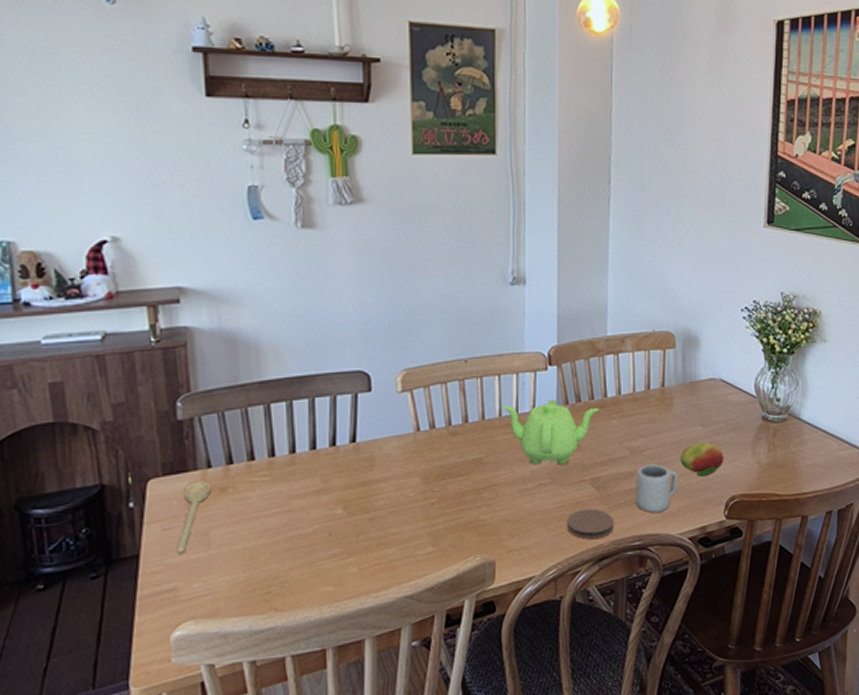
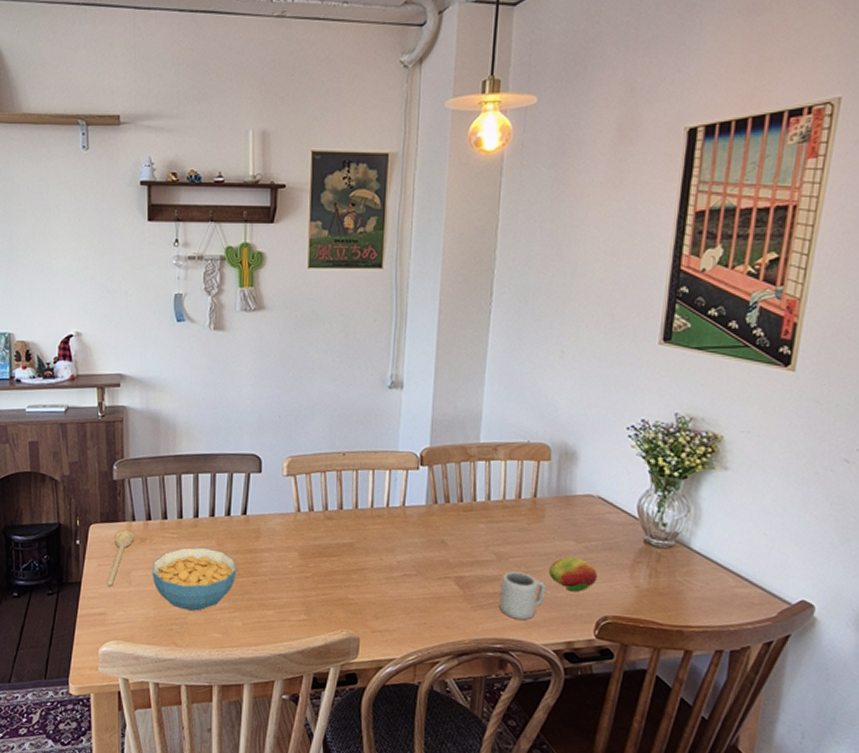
cereal bowl: none [238,487,348,566] -> present [152,547,237,611]
teapot: present [503,400,599,465] -> none [375,498,467,560]
coaster: present [567,508,613,540] -> none [429,604,475,635]

